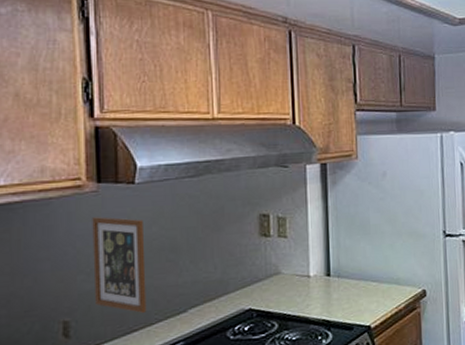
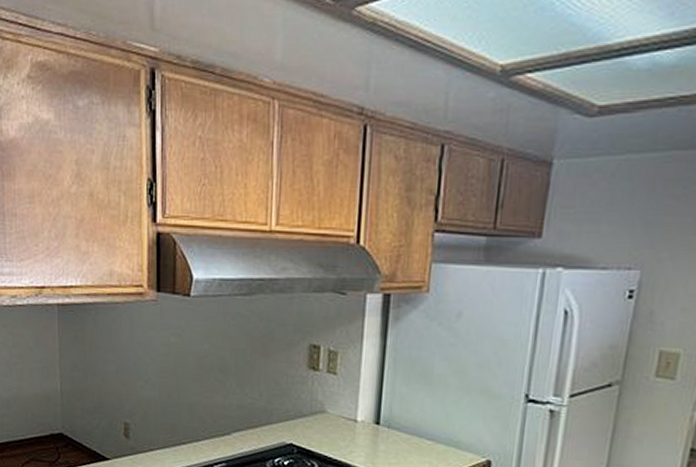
wall art: present [92,217,147,313] -> none [150,326,196,428]

